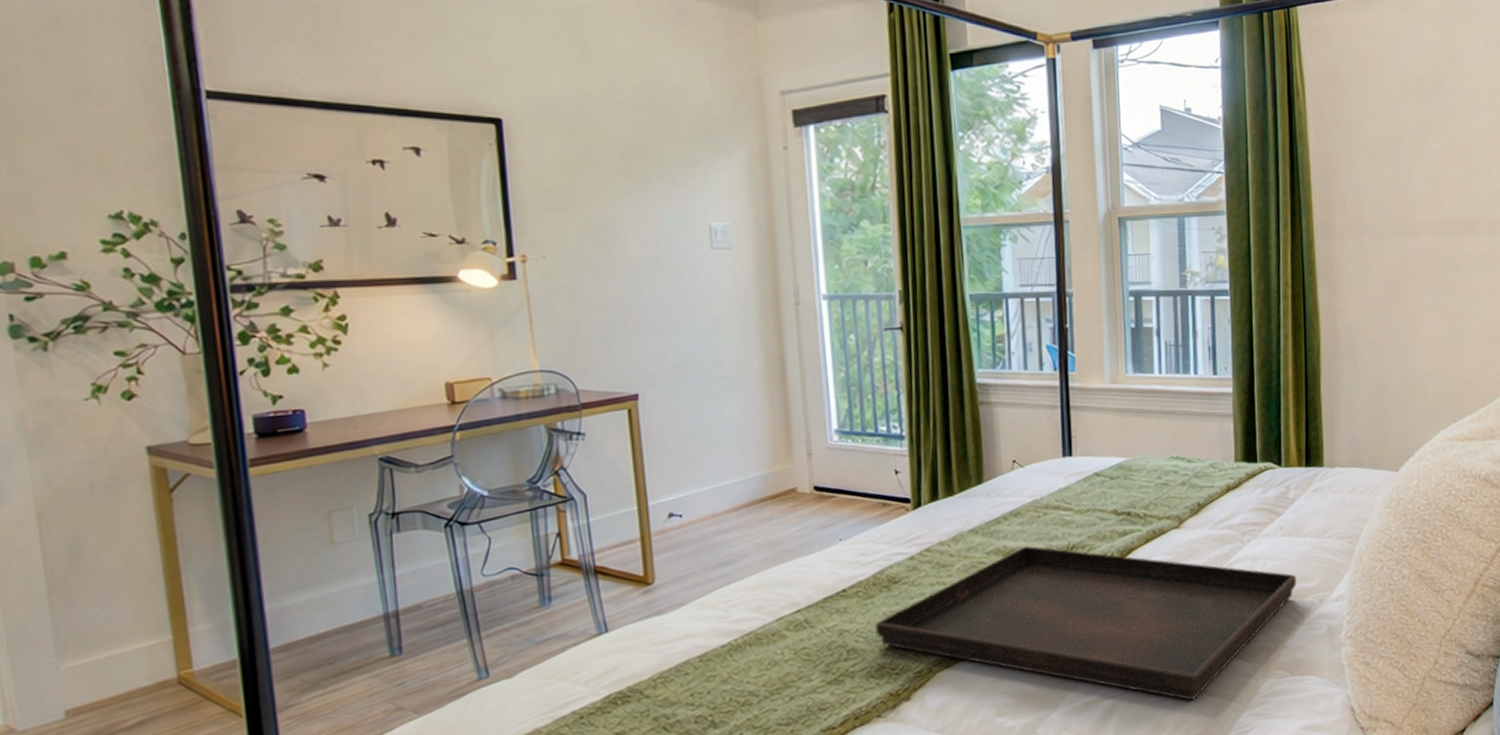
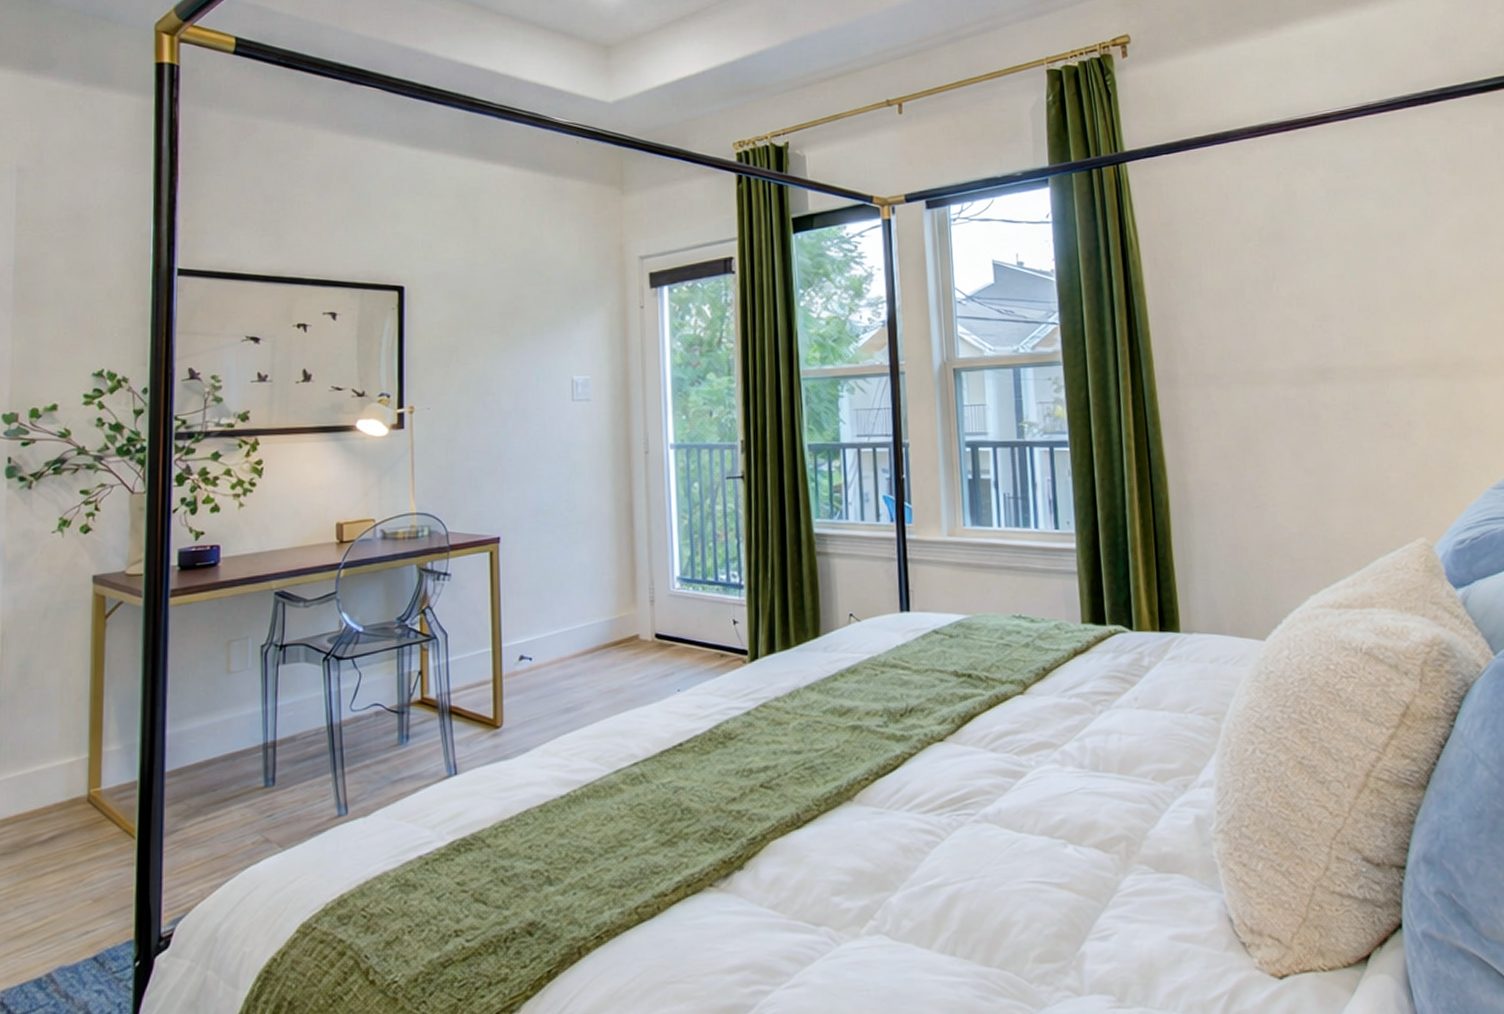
serving tray: present [875,545,1296,701] -> none [710,706,1156,894]

